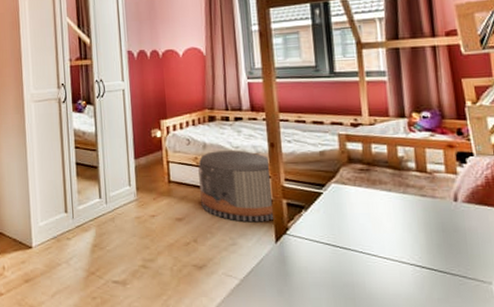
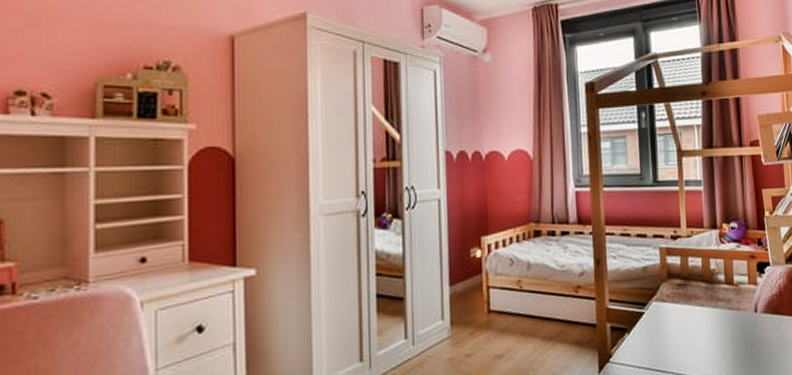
pouf: present [198,150,276,223] -> none [521,269,600,353]

